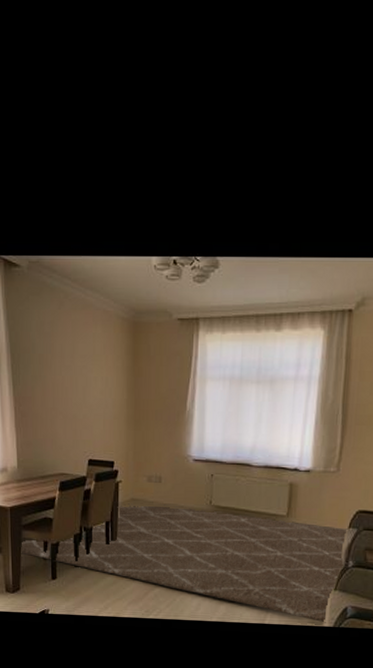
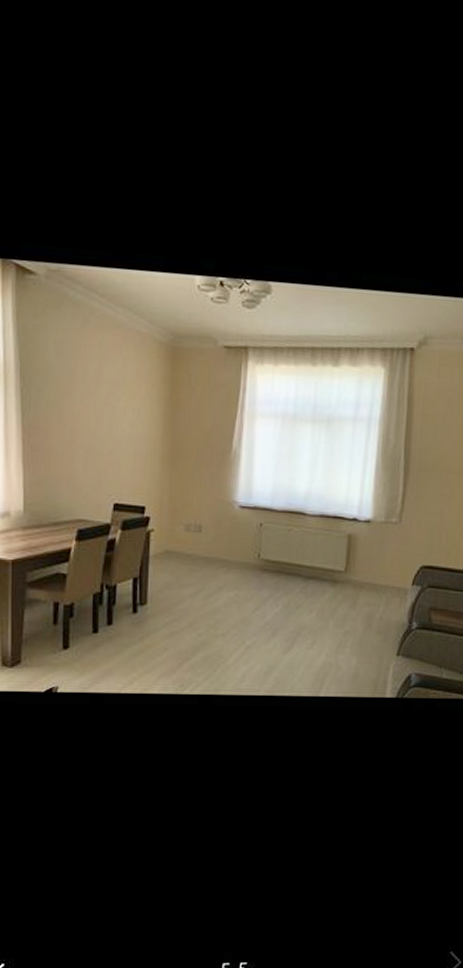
rug: present [22,503,349,623] -> none [25,556,412,694]

